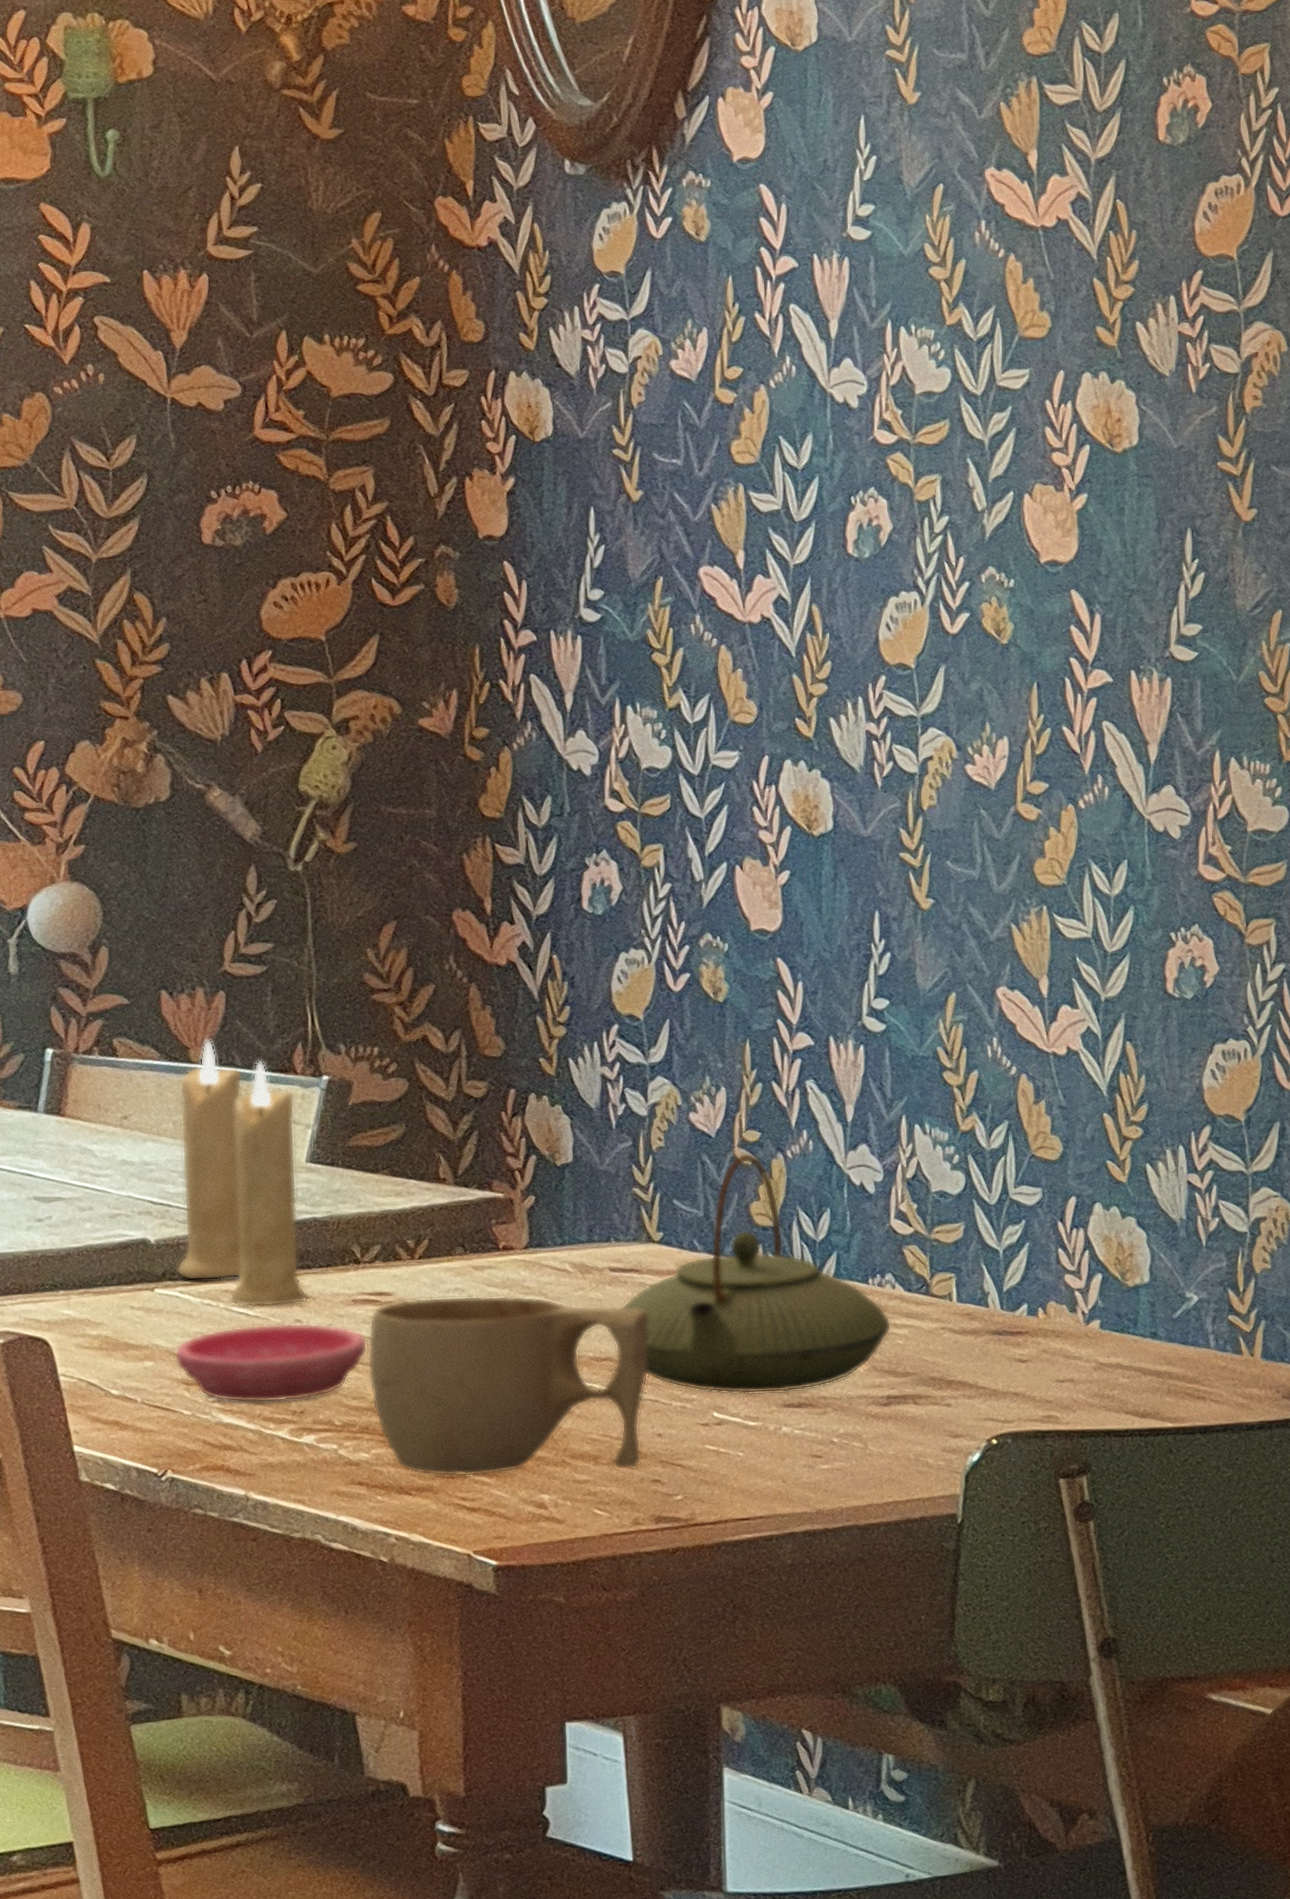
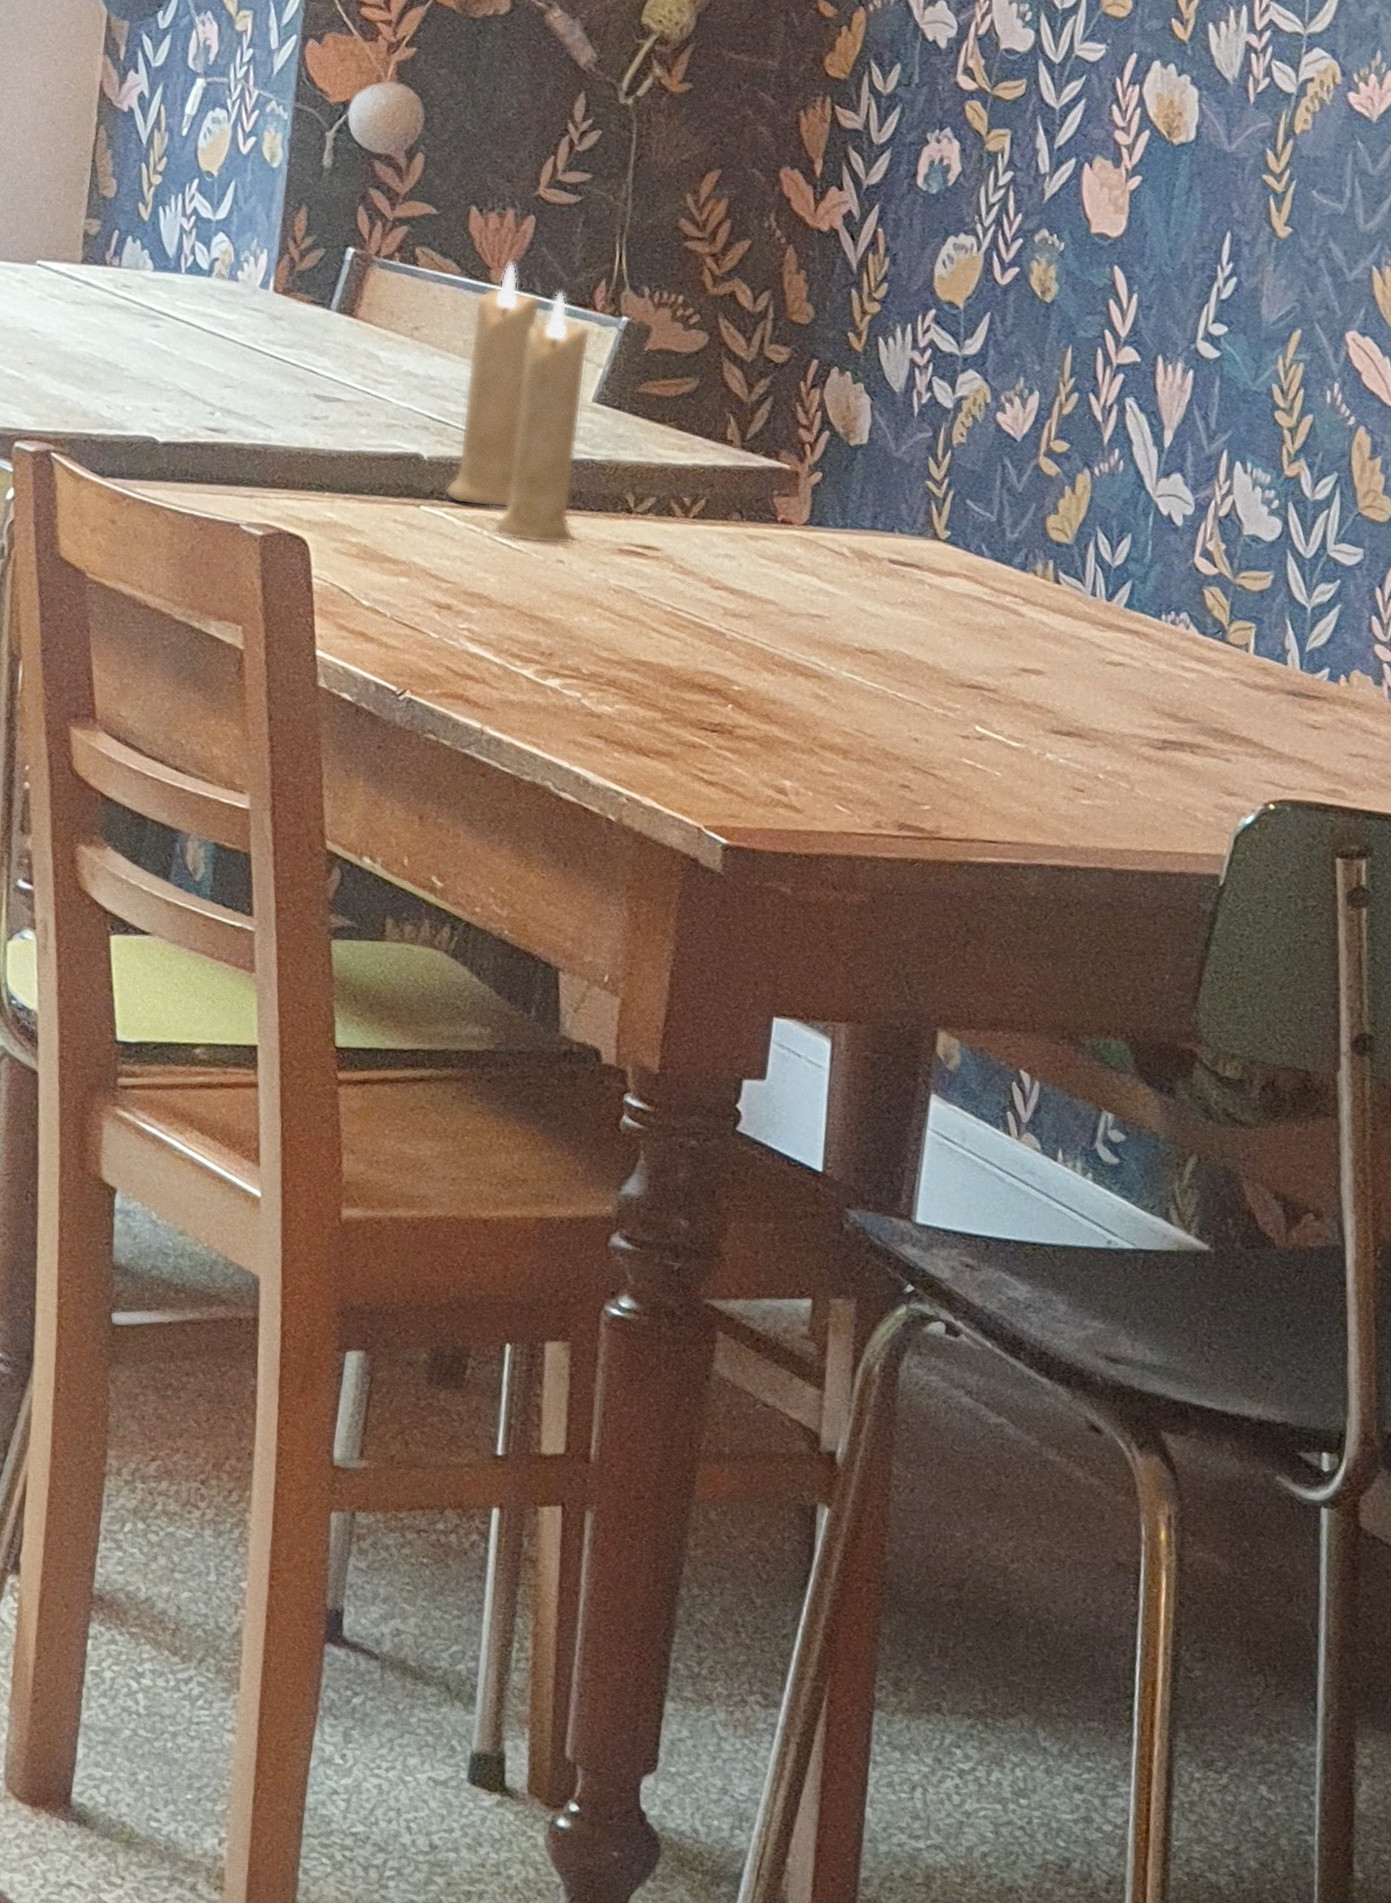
saucer: present [174,1323,368,1404] -> none [430,556,629,642]
cup: present [367,1295,650,1477] -> none [622,557,923,770]
teapot: present [606,1153,892,1394] -> none [875,462,1180,719]

